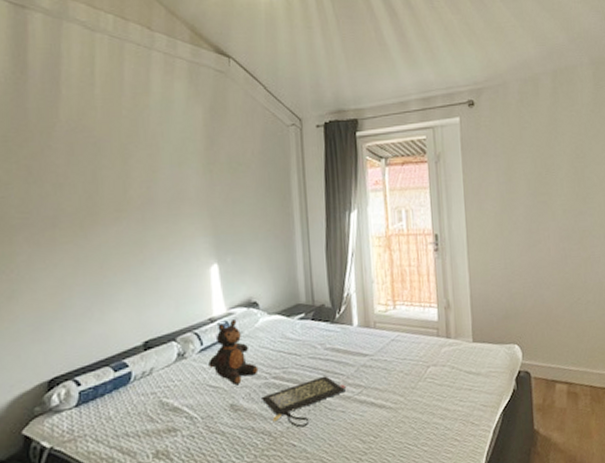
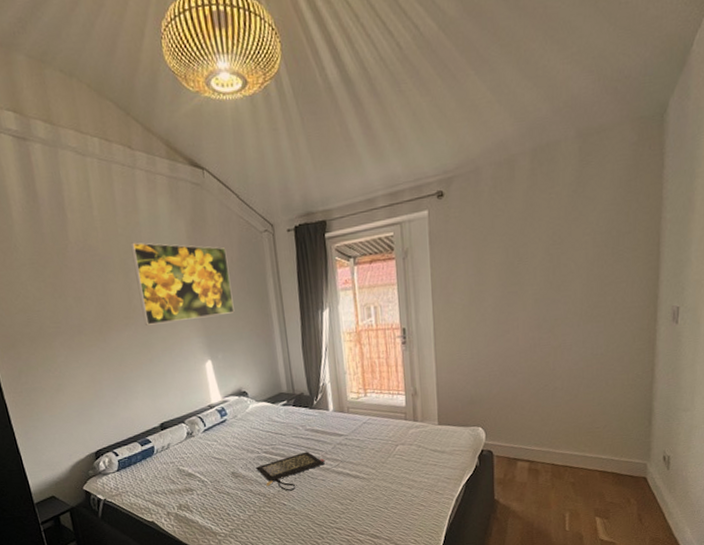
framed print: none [135,126,251,220] -> present [130,242,235,325]
teddy bear: present [208,319,259,386] -> none [211,406,252,458]

